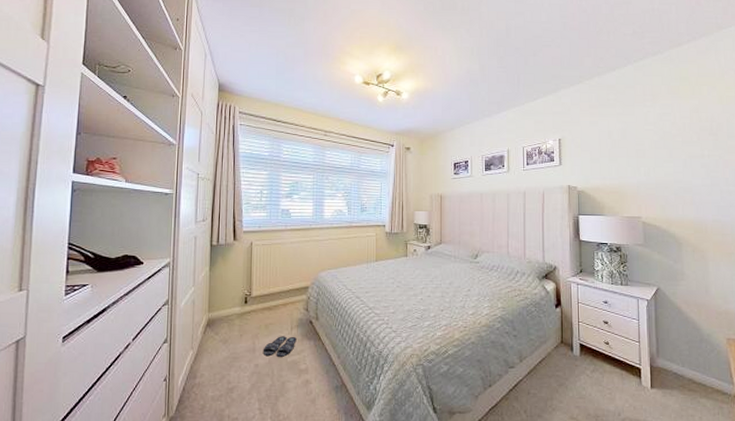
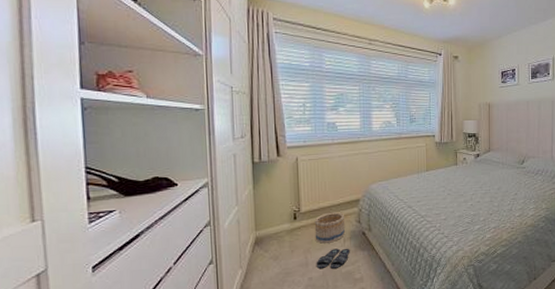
basket: none [263,298,294,330] -> present [314,212,345,244]

